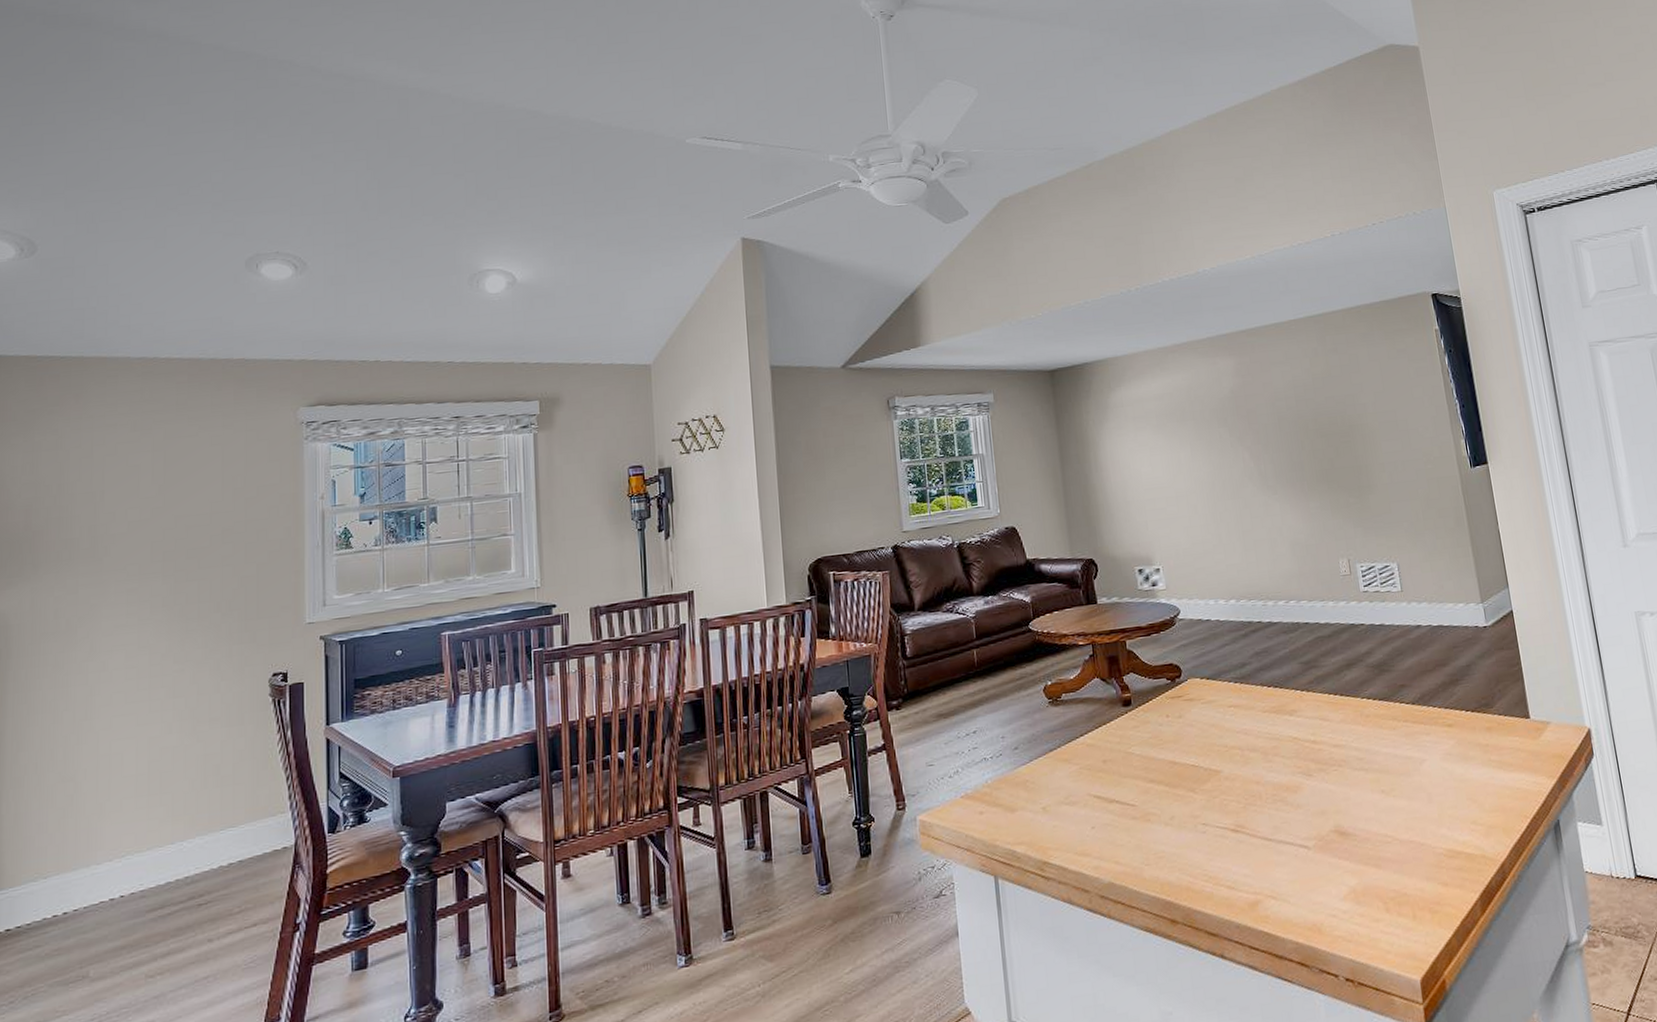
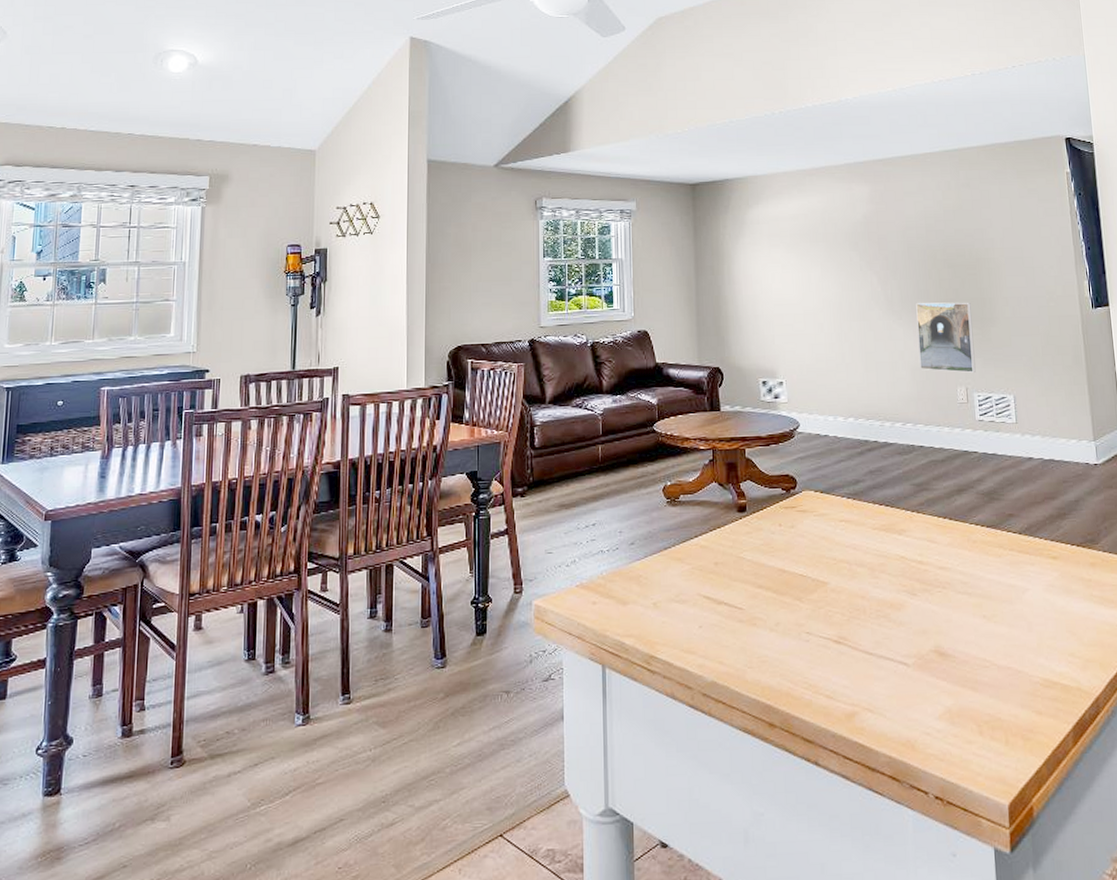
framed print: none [1290,471,1357,545] -> present [916,302,976,373]

